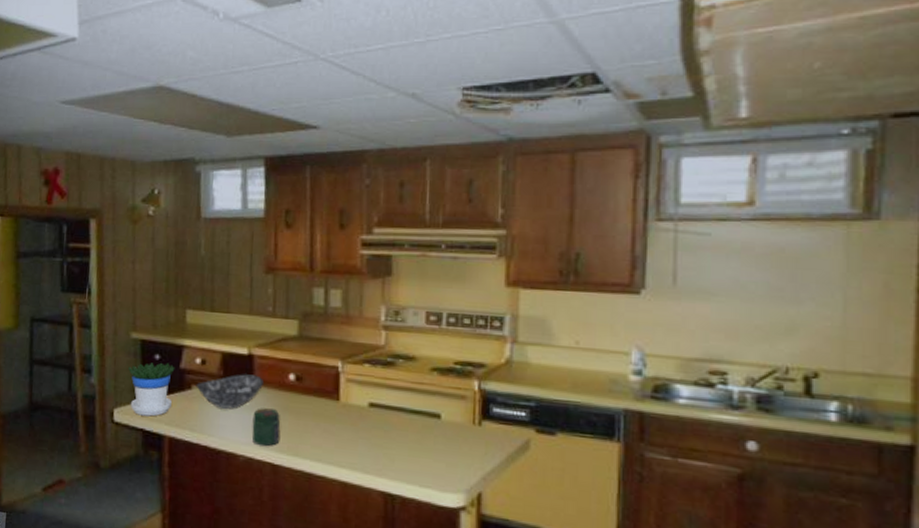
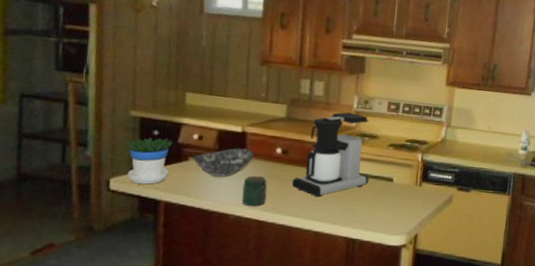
coffee maker: none [309,327,408,437] -> present [291,112,369,198]

